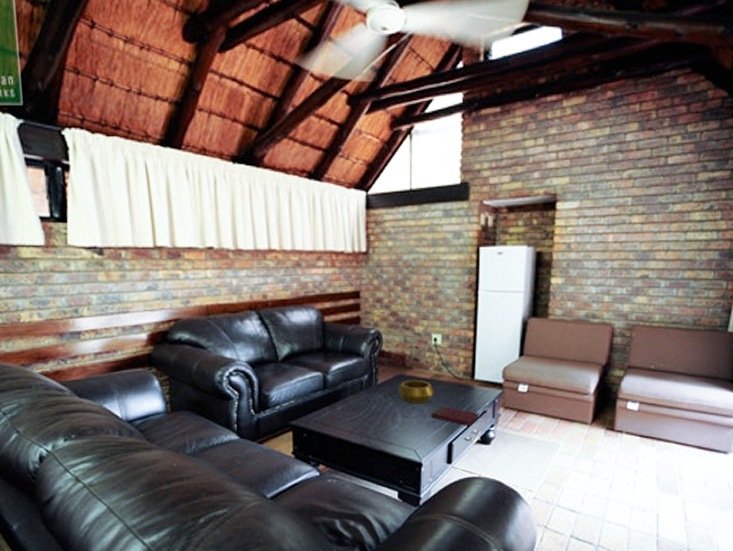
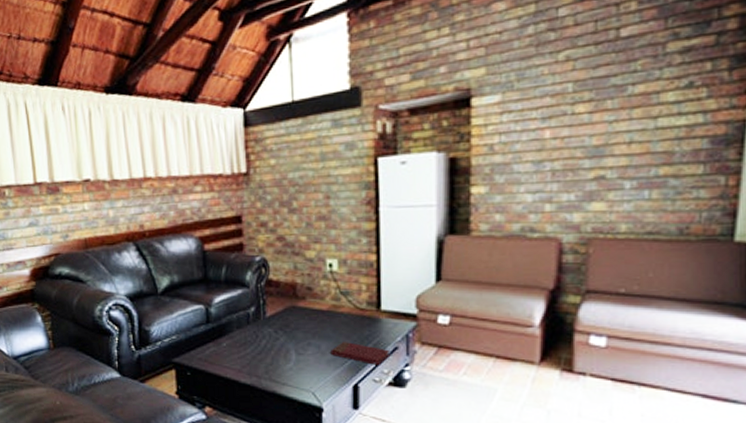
decorative bowl: present [397,380,434,404] -> none [289,312,333,339]

